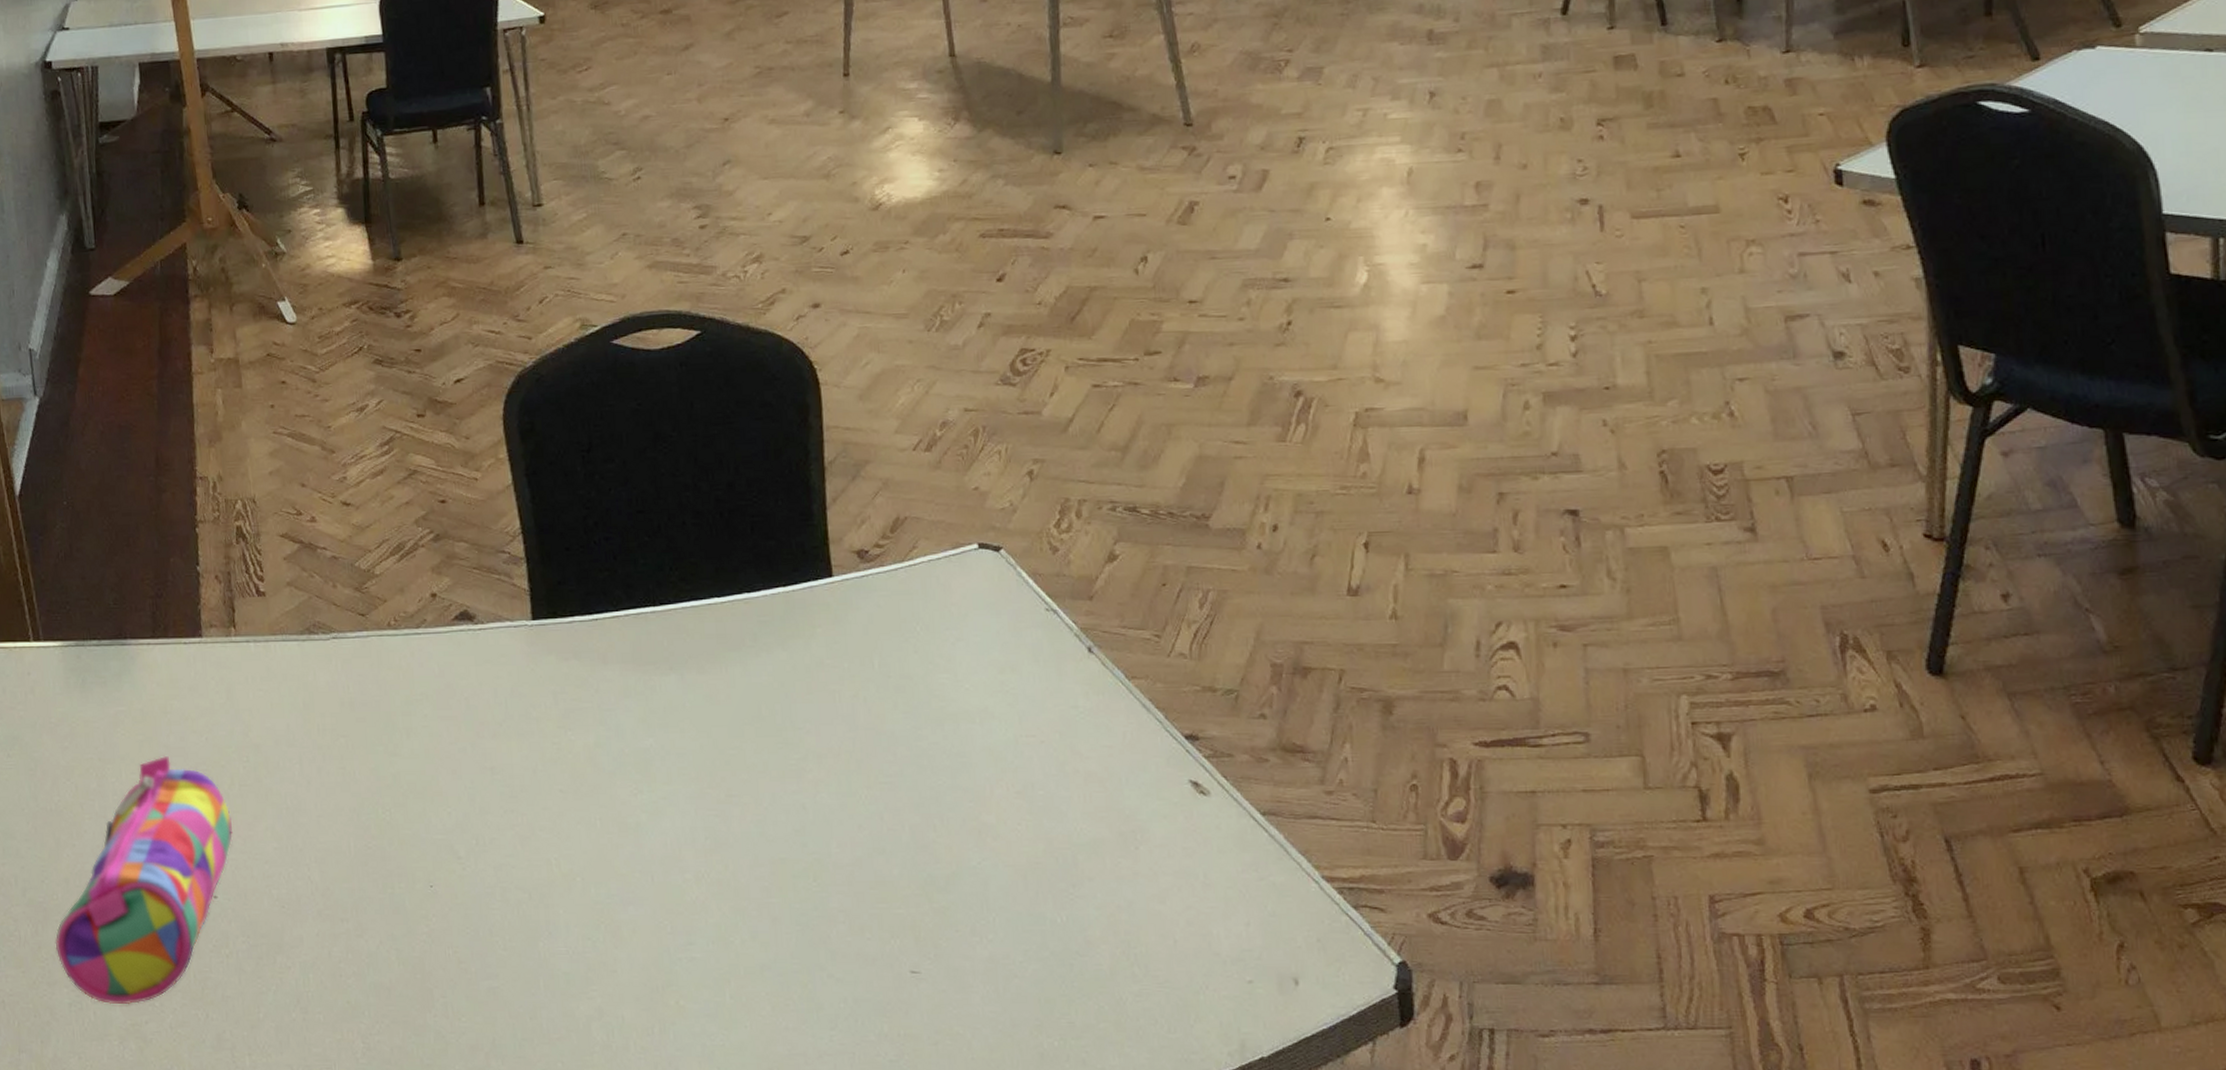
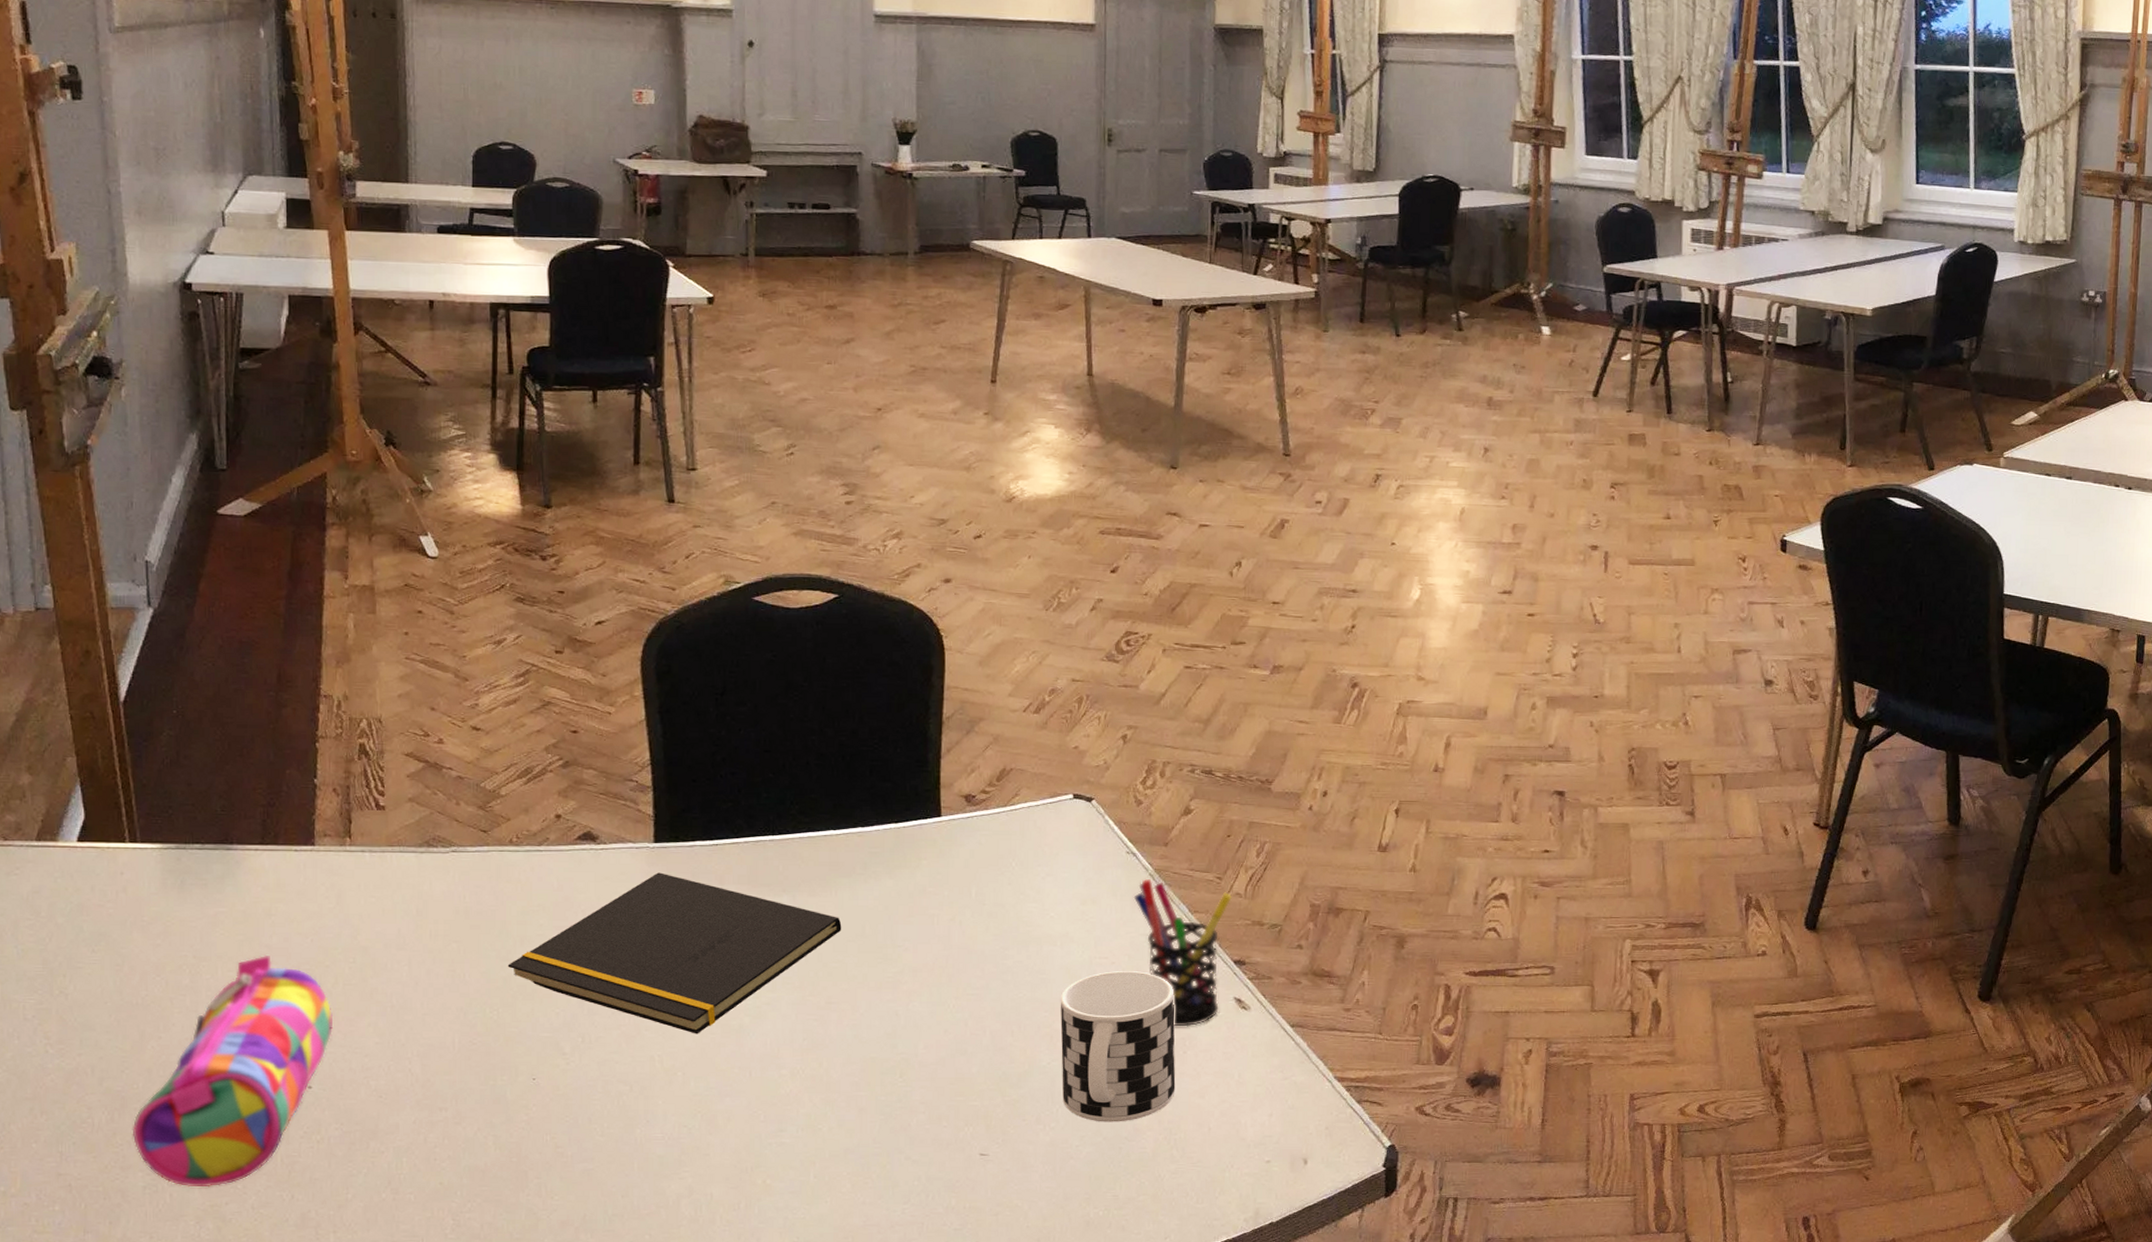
notepad: none [396,653,736,834] -> present [507,872,842,1034]
cup: none [985,751,1130,933] -> present [1060,971,1176,1122]
pen holder: none [1058,639,1176,817] -> present [1133,878,1233,1027]

